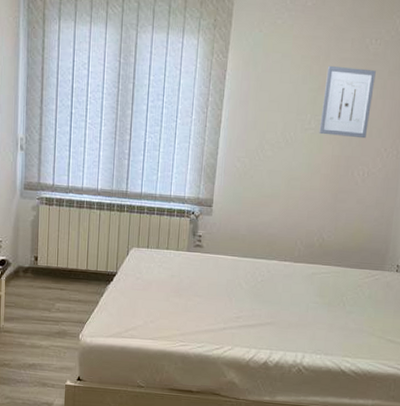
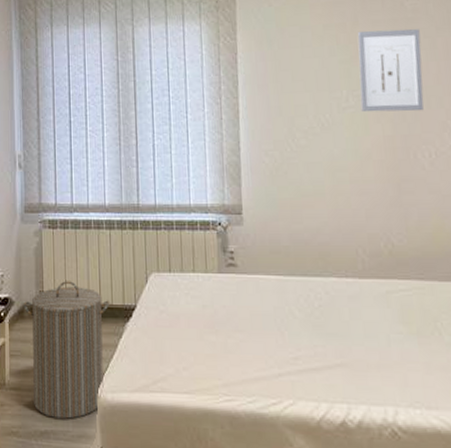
laundry hamper: none [19,249,95,356] -> present [24,281,110,419]

